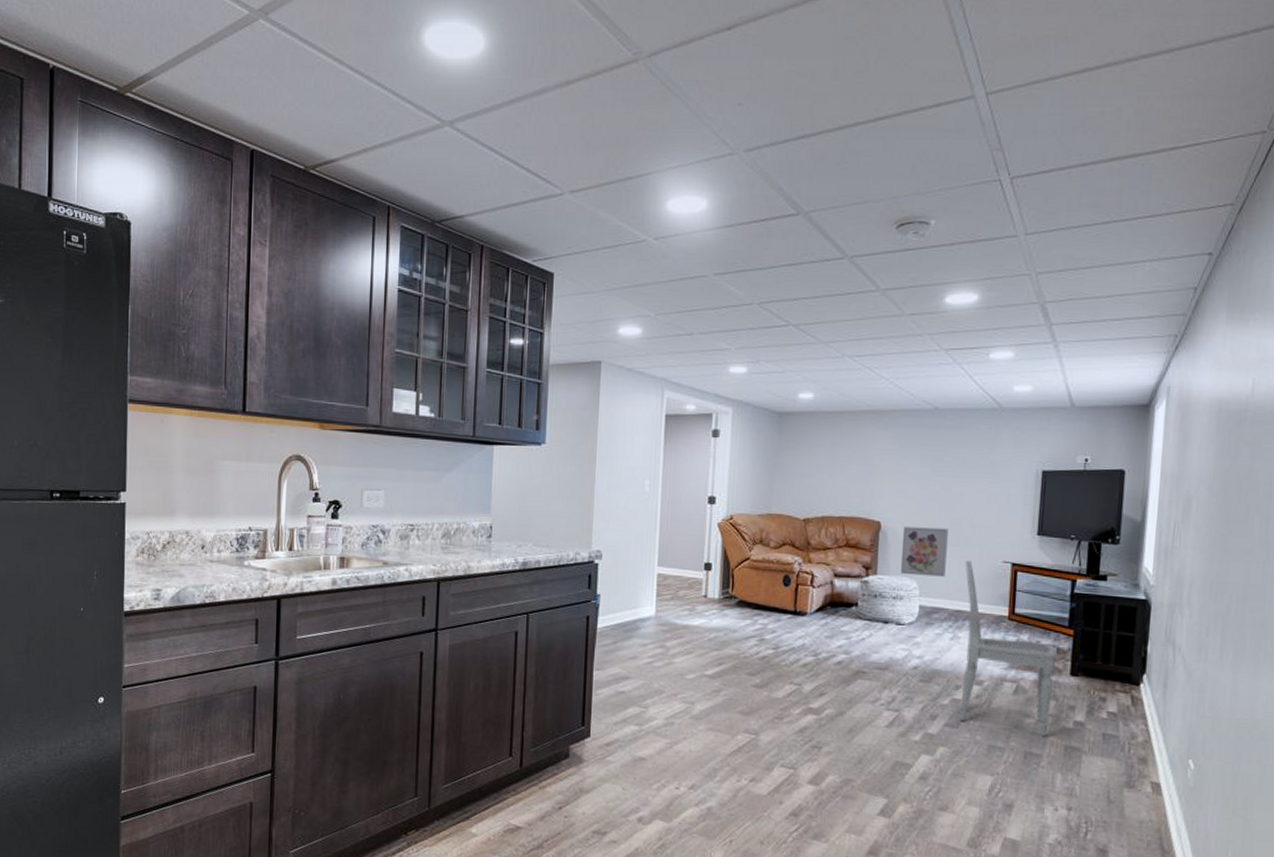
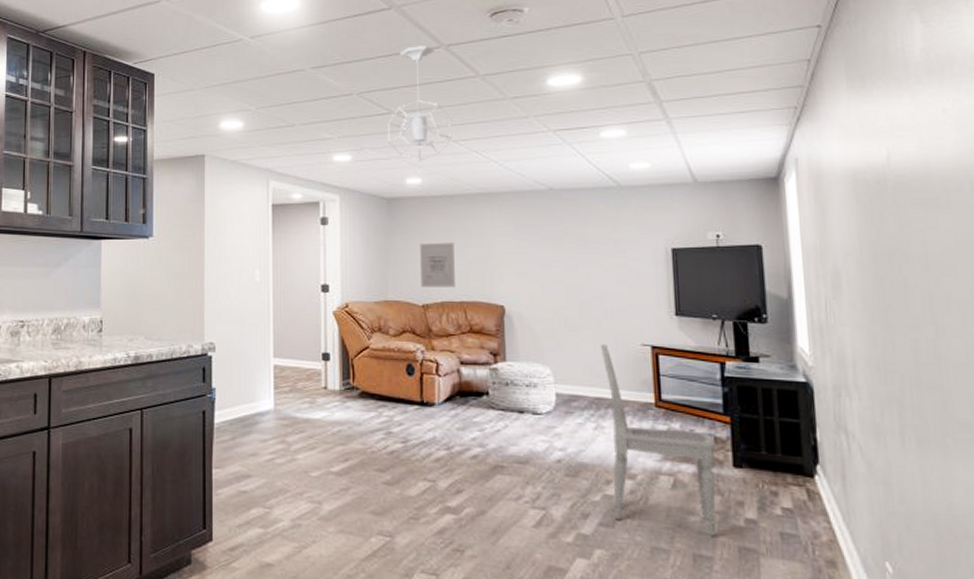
pendant light: none [783,256,848,376] -> present [387,46,452,161]
wall art: none [804,458,839,503] -> present [420,242,455,287]
wall art: present [900,526,948,577] -> none [530,310,580,362]

